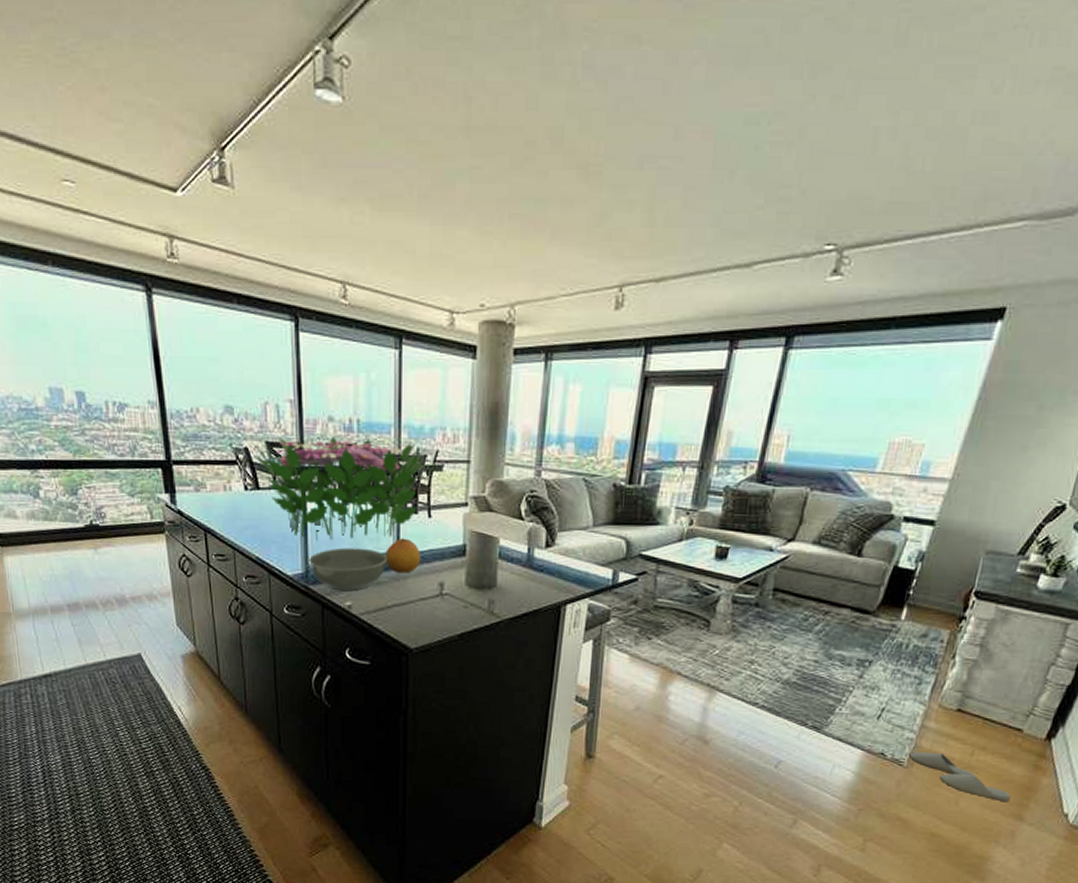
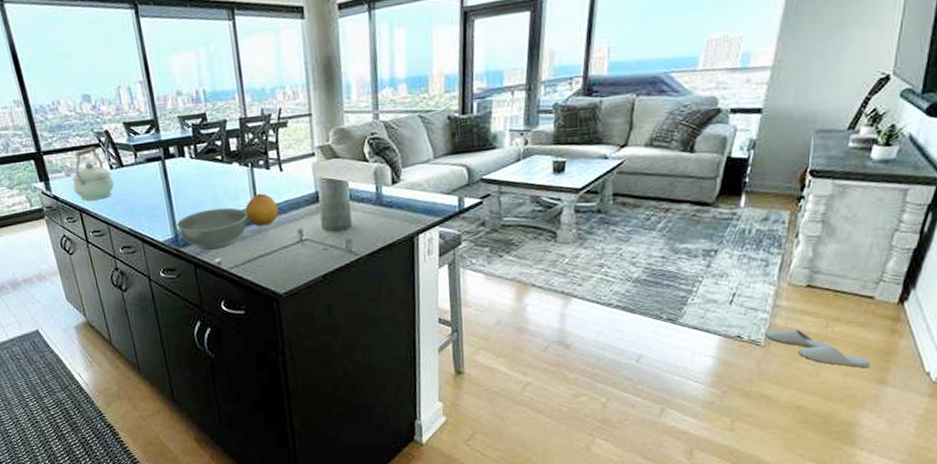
kettle: none [200,462,247,521] -> present [71,146,115,201]
flower arrangement: present [251,436,427,541] -> none [110,104,271,206]

